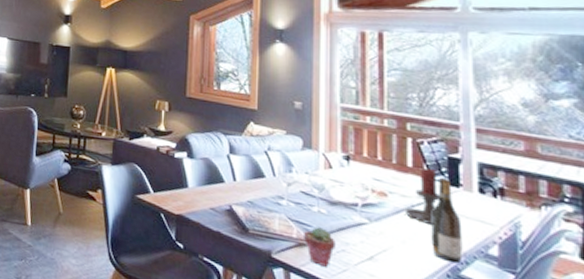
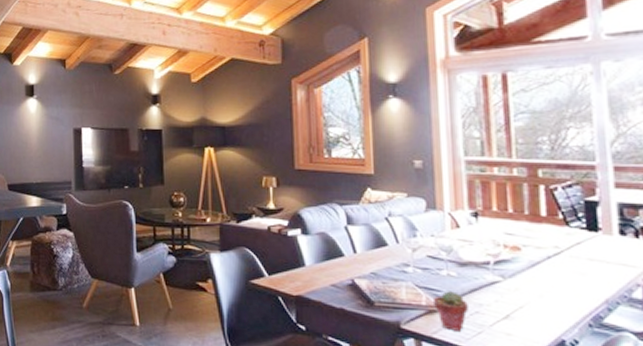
candle holder: present [404,168,441,225] -> none [540,216,579,274]
wine bottle: present [431,177,463,264] -> none [569,223,605,312]

